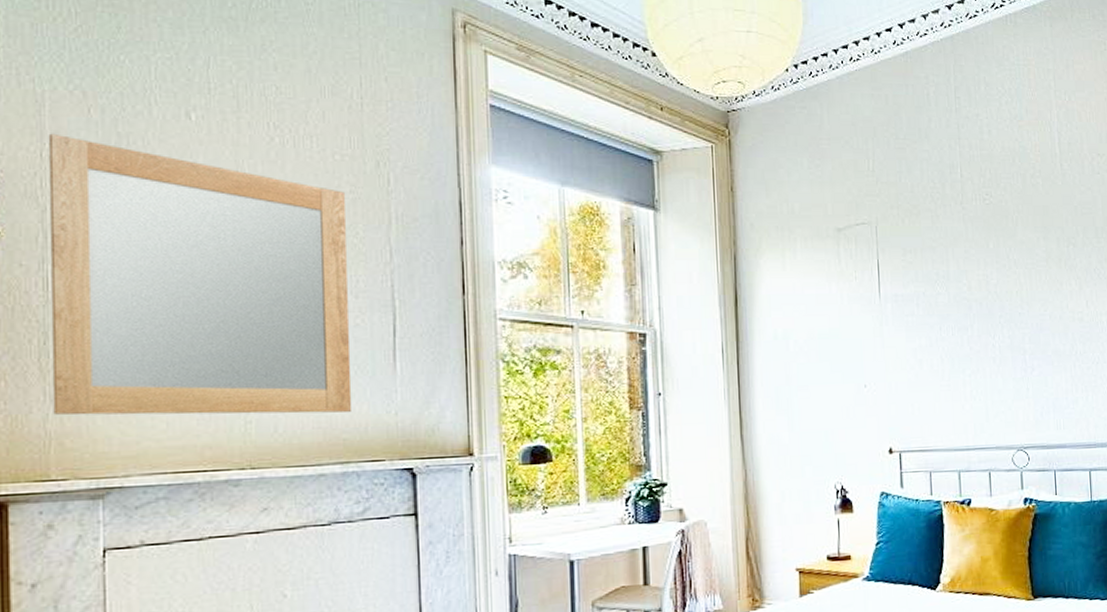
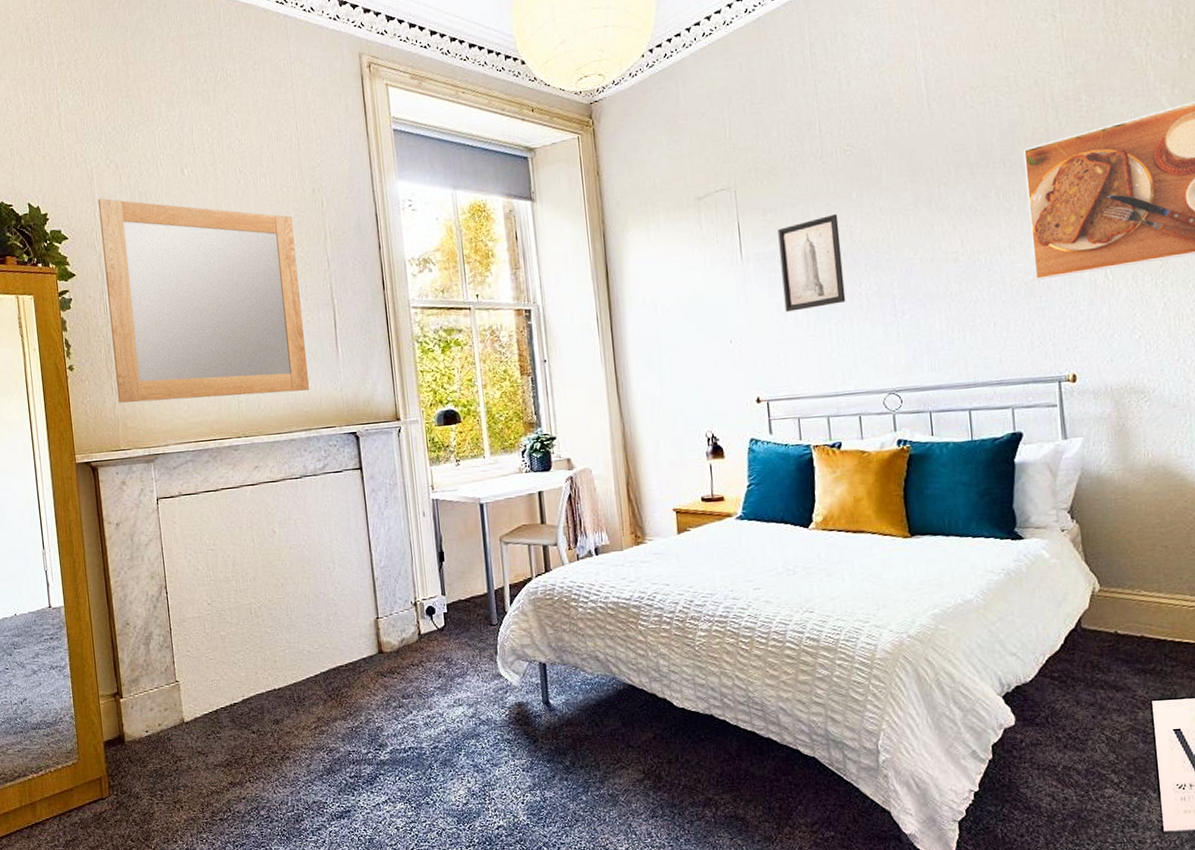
wall art: none [917,262,980,359] -> present [778,213,846,312]

